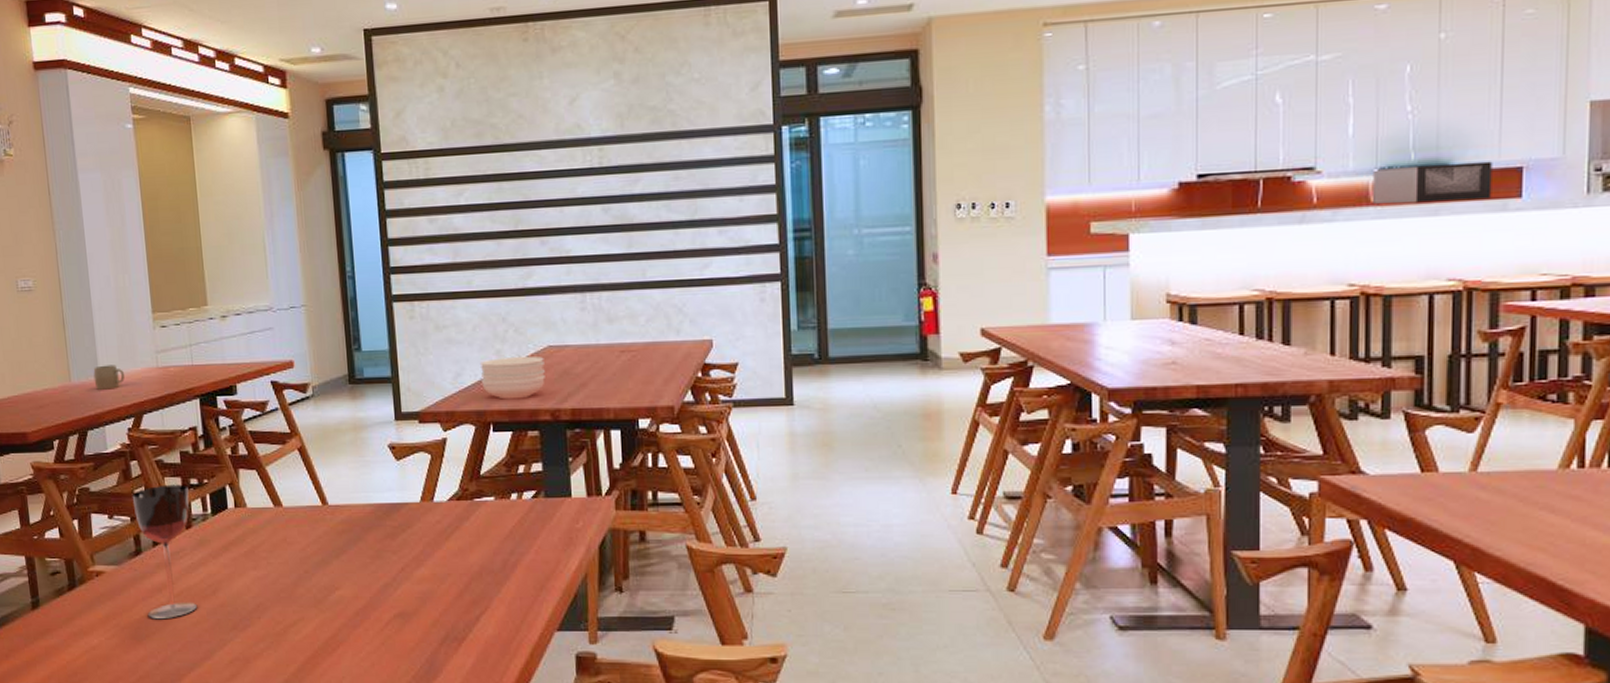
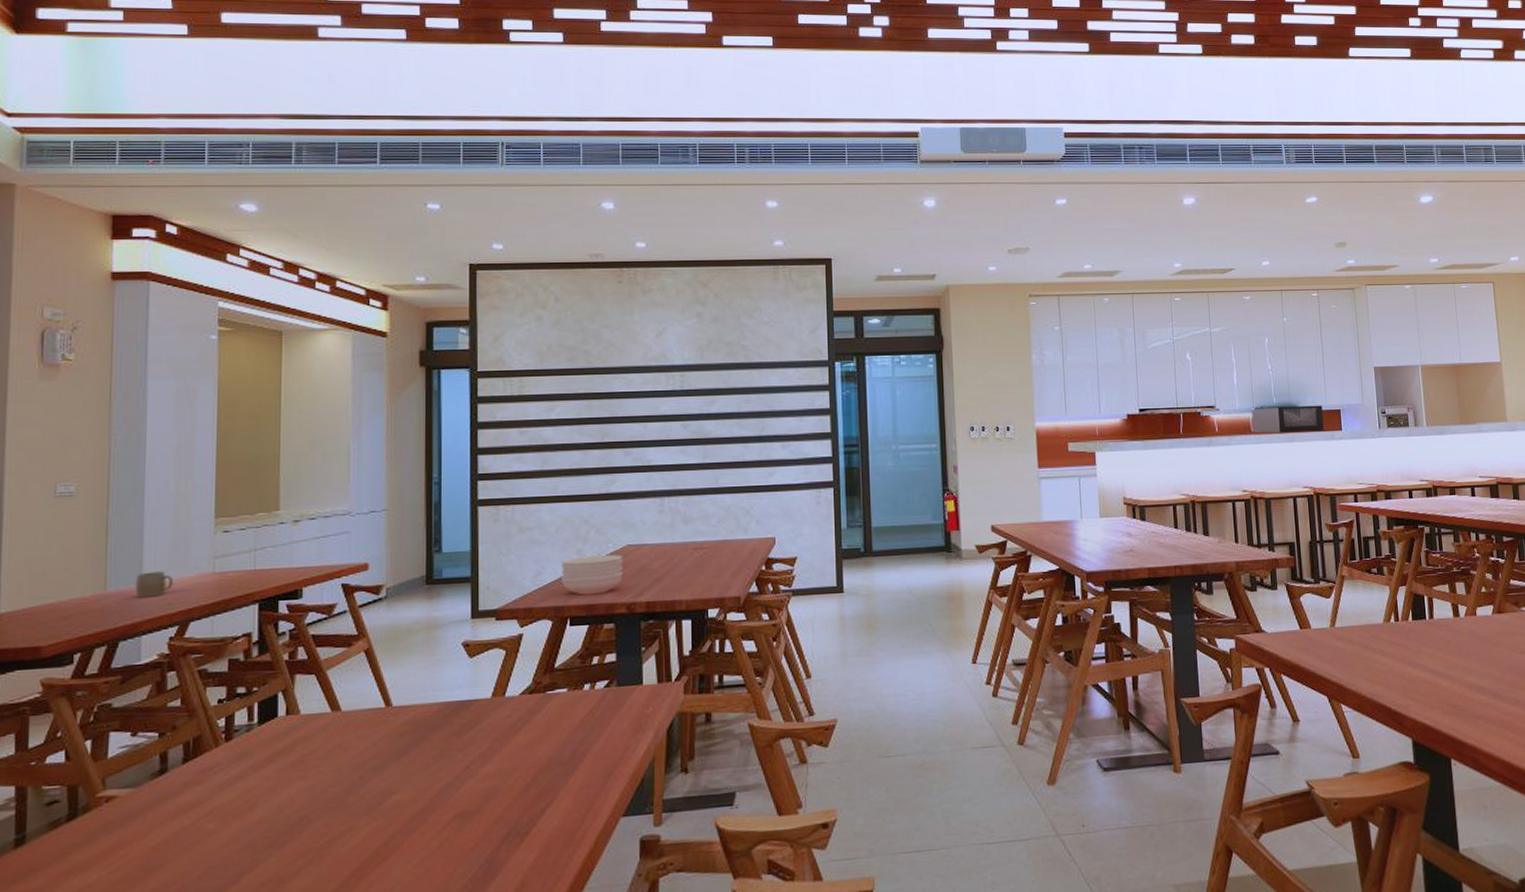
wineglass: present [132,484,198,618] -> none [164,694,234,844]

